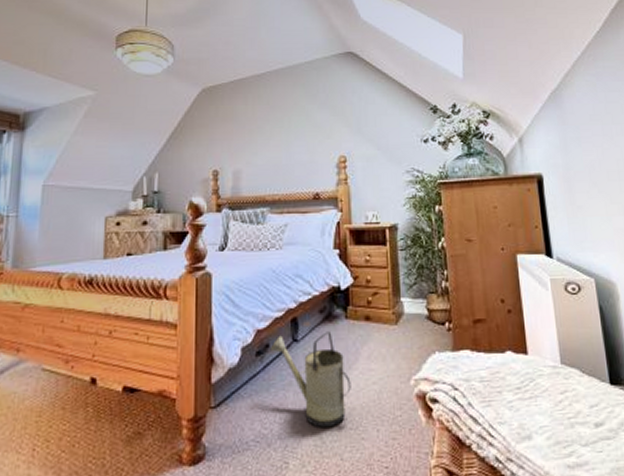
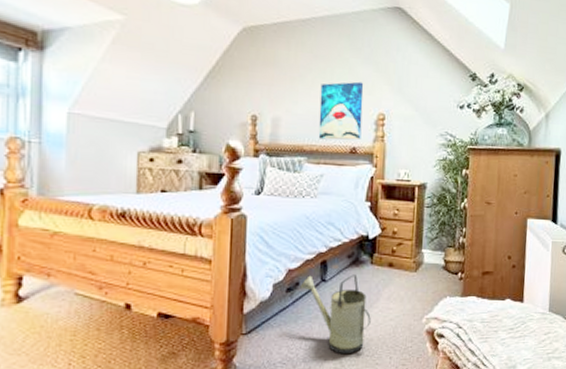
wall art: none [279,127,324,188] -> present [318,81,364,140]

